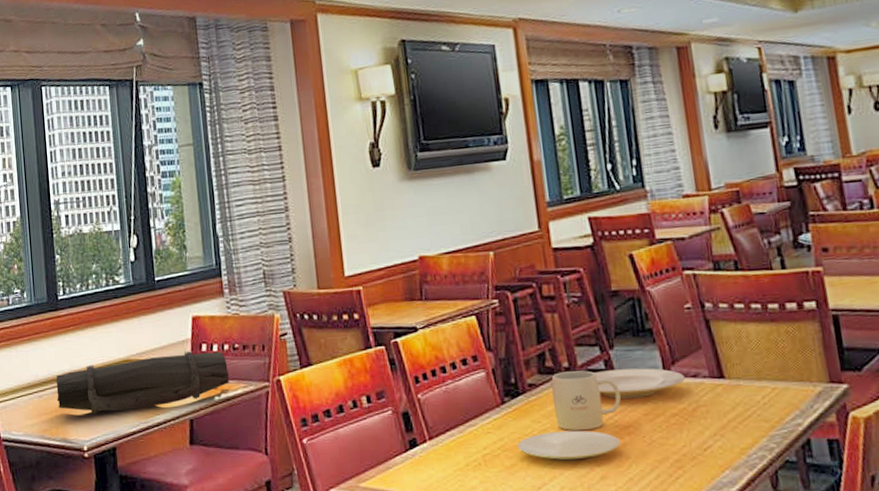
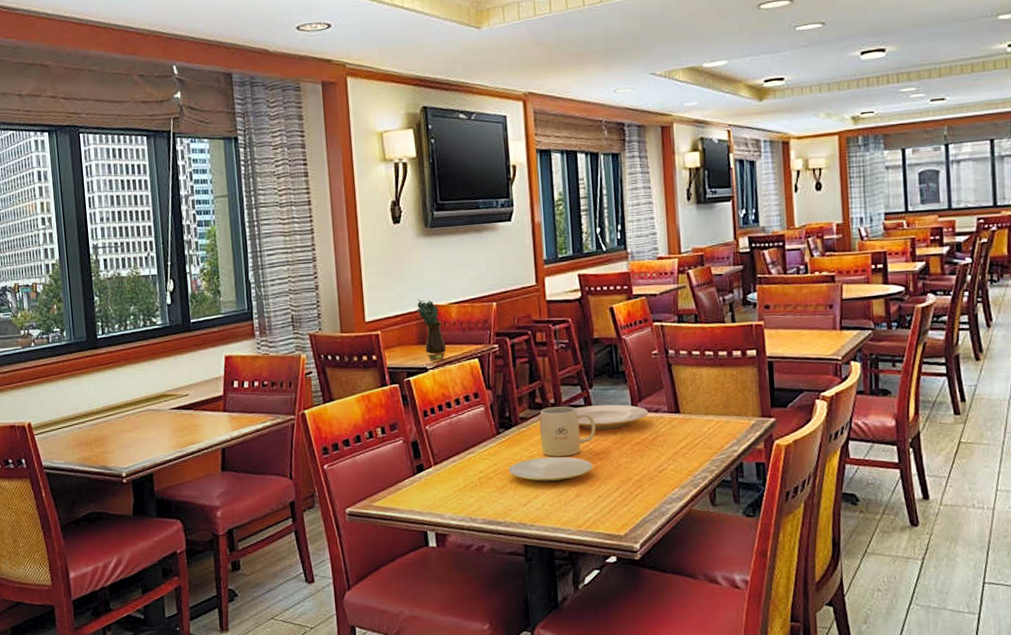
handbag: present [56,351,230,415] -> none [95,387,259,444]
vase: none [402,250,438,320] -> present [417,299,446,361]

